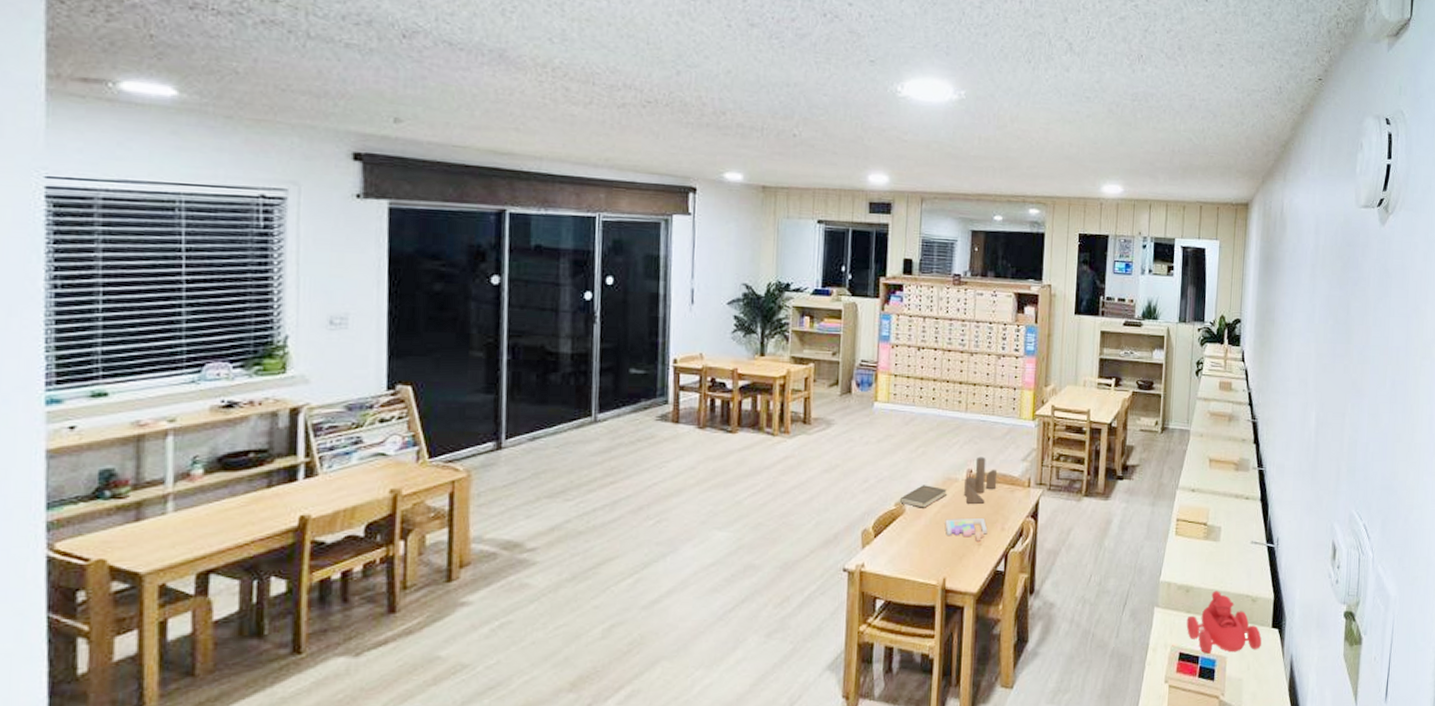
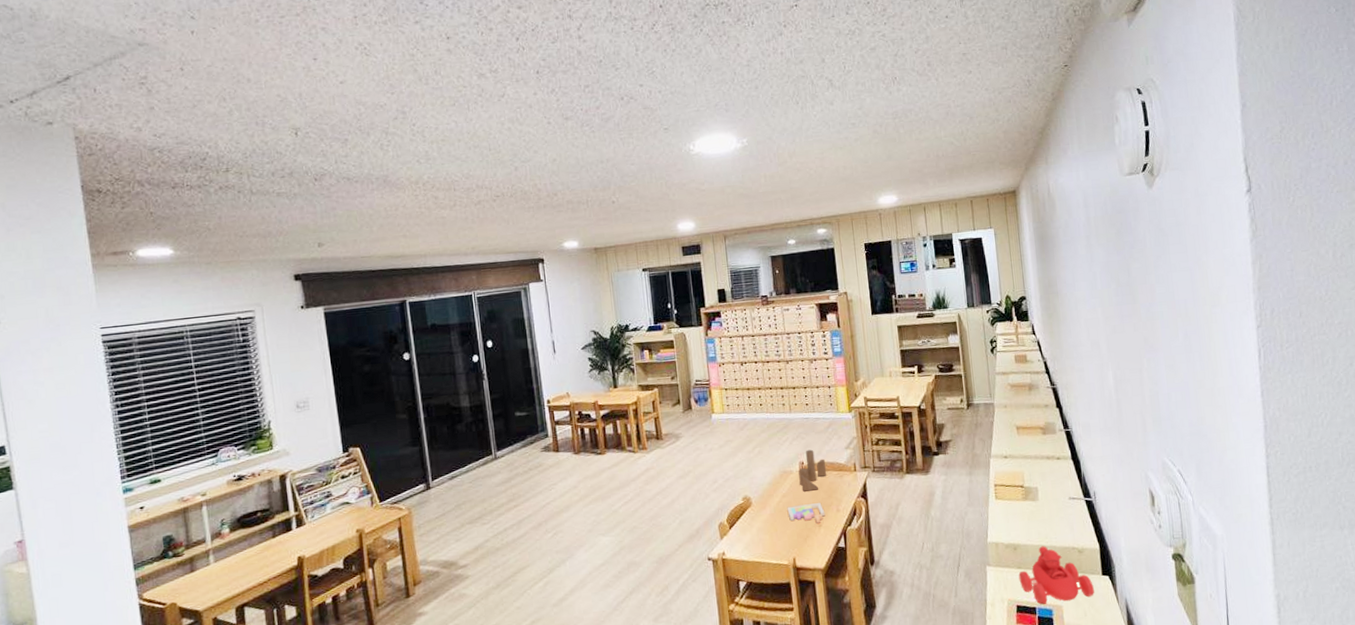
book: present [899,485,947,510] -> none [745,479,785,501]

